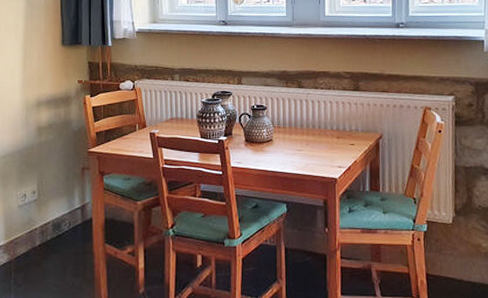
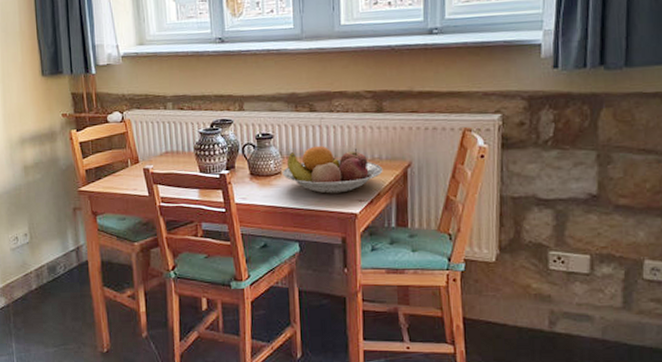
fruit bowl: none [274,117,359,160] -> present [283,145,383,194]

